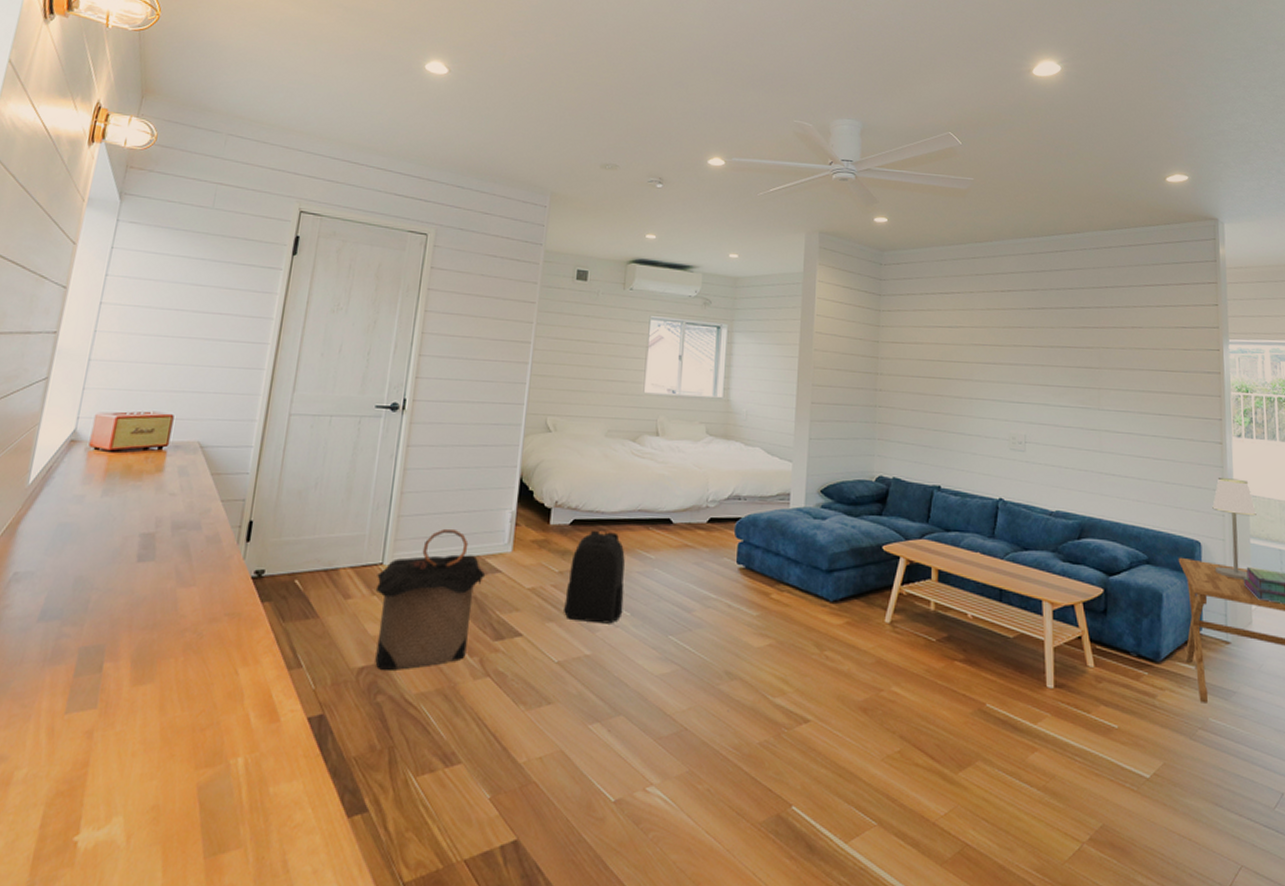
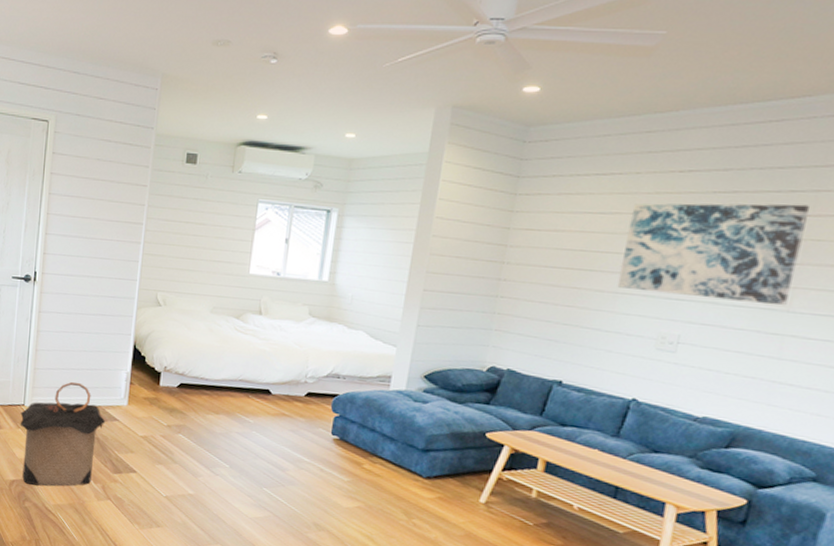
backpack: present [564,528,625,624] -> none [171,393,226,472]
wall art: none [971,318,1097,405] -> present [617,203,811,306]

